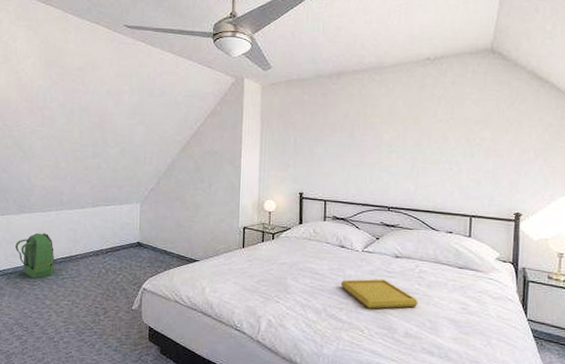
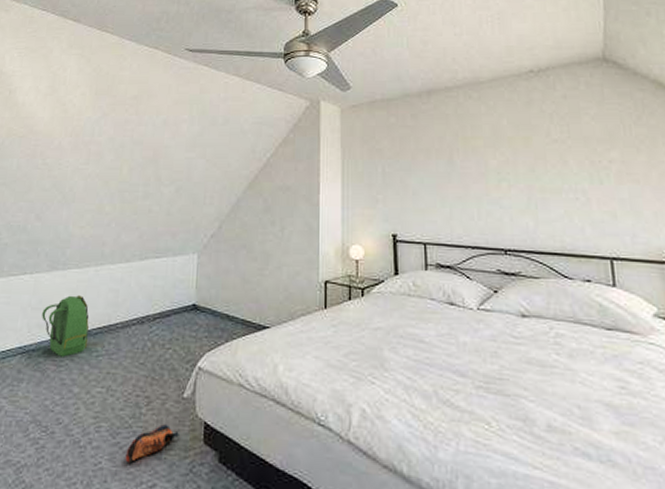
shoe: none [89,327,130,353] -> present [125,424,179,464]
serving tray: present [340,279,418,309] -> none [453,347,560,391]

